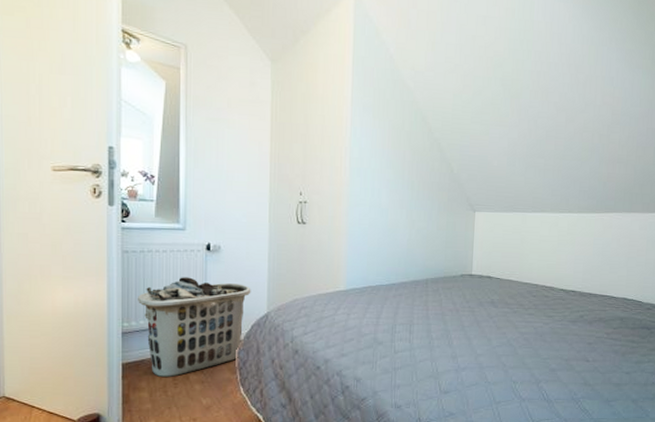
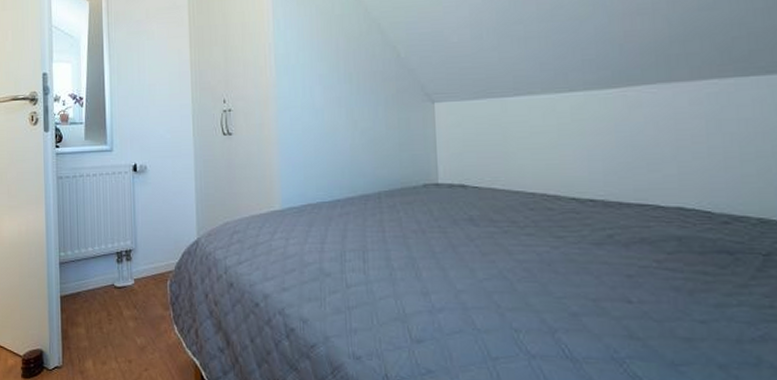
clothes hamper: present [138,277,251,378] -> none [72,202,180,313]

